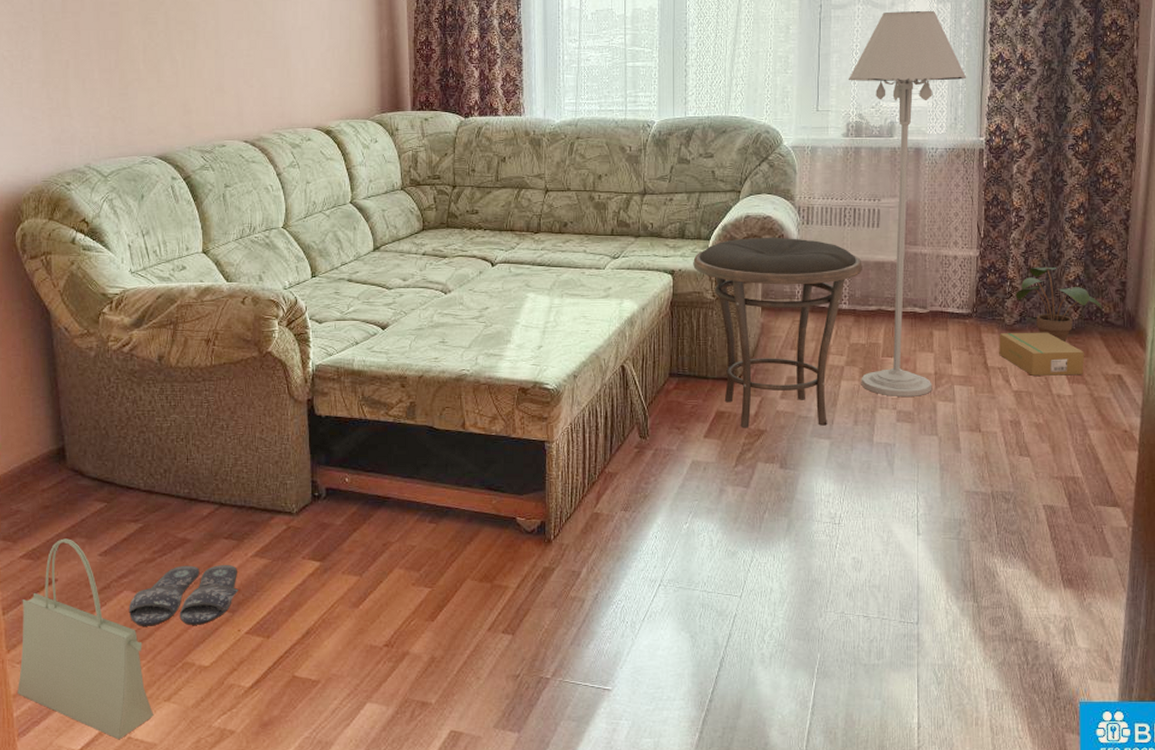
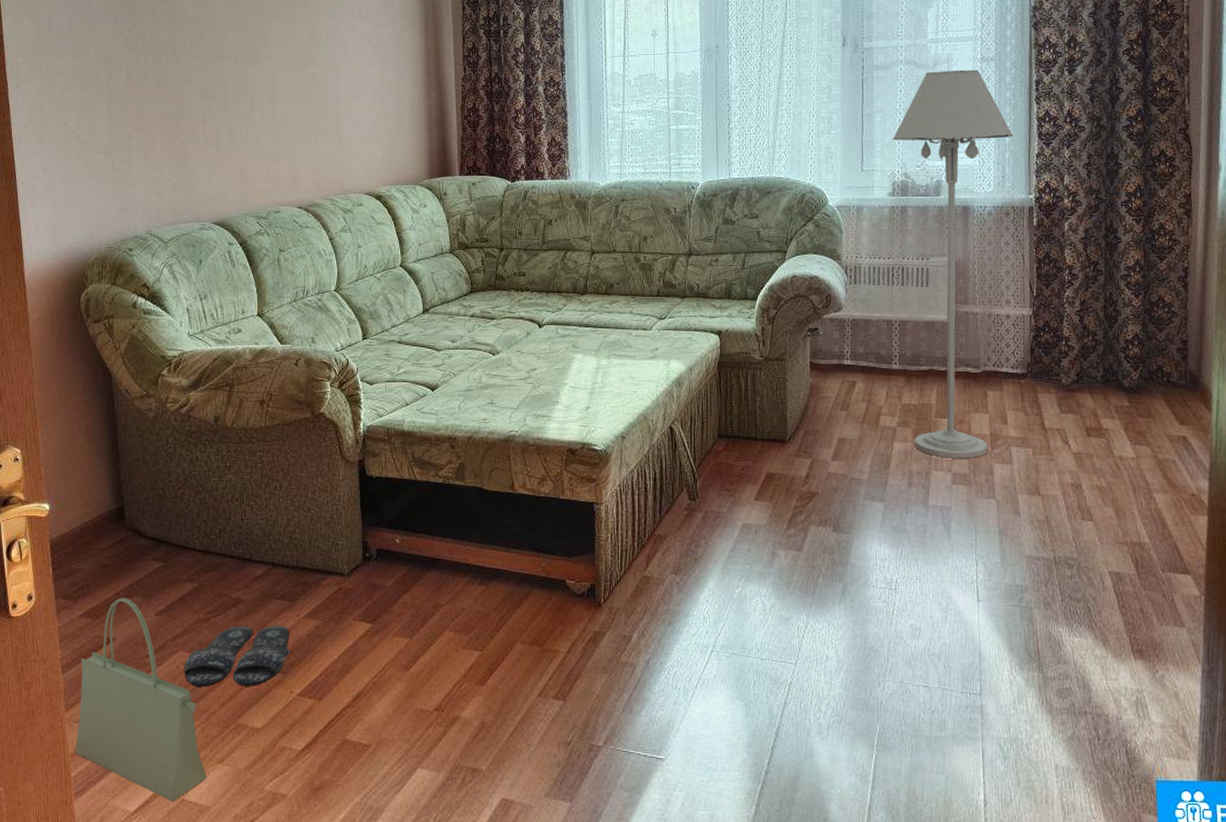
side table: present [693,237,862,428] -> none [740,297,912,490]
box: present [999,332,1085,376] -> none [1056,392,1147,437]
potted plant: present [1015,266,1103,343] -> none [1071,325,1164,403]

